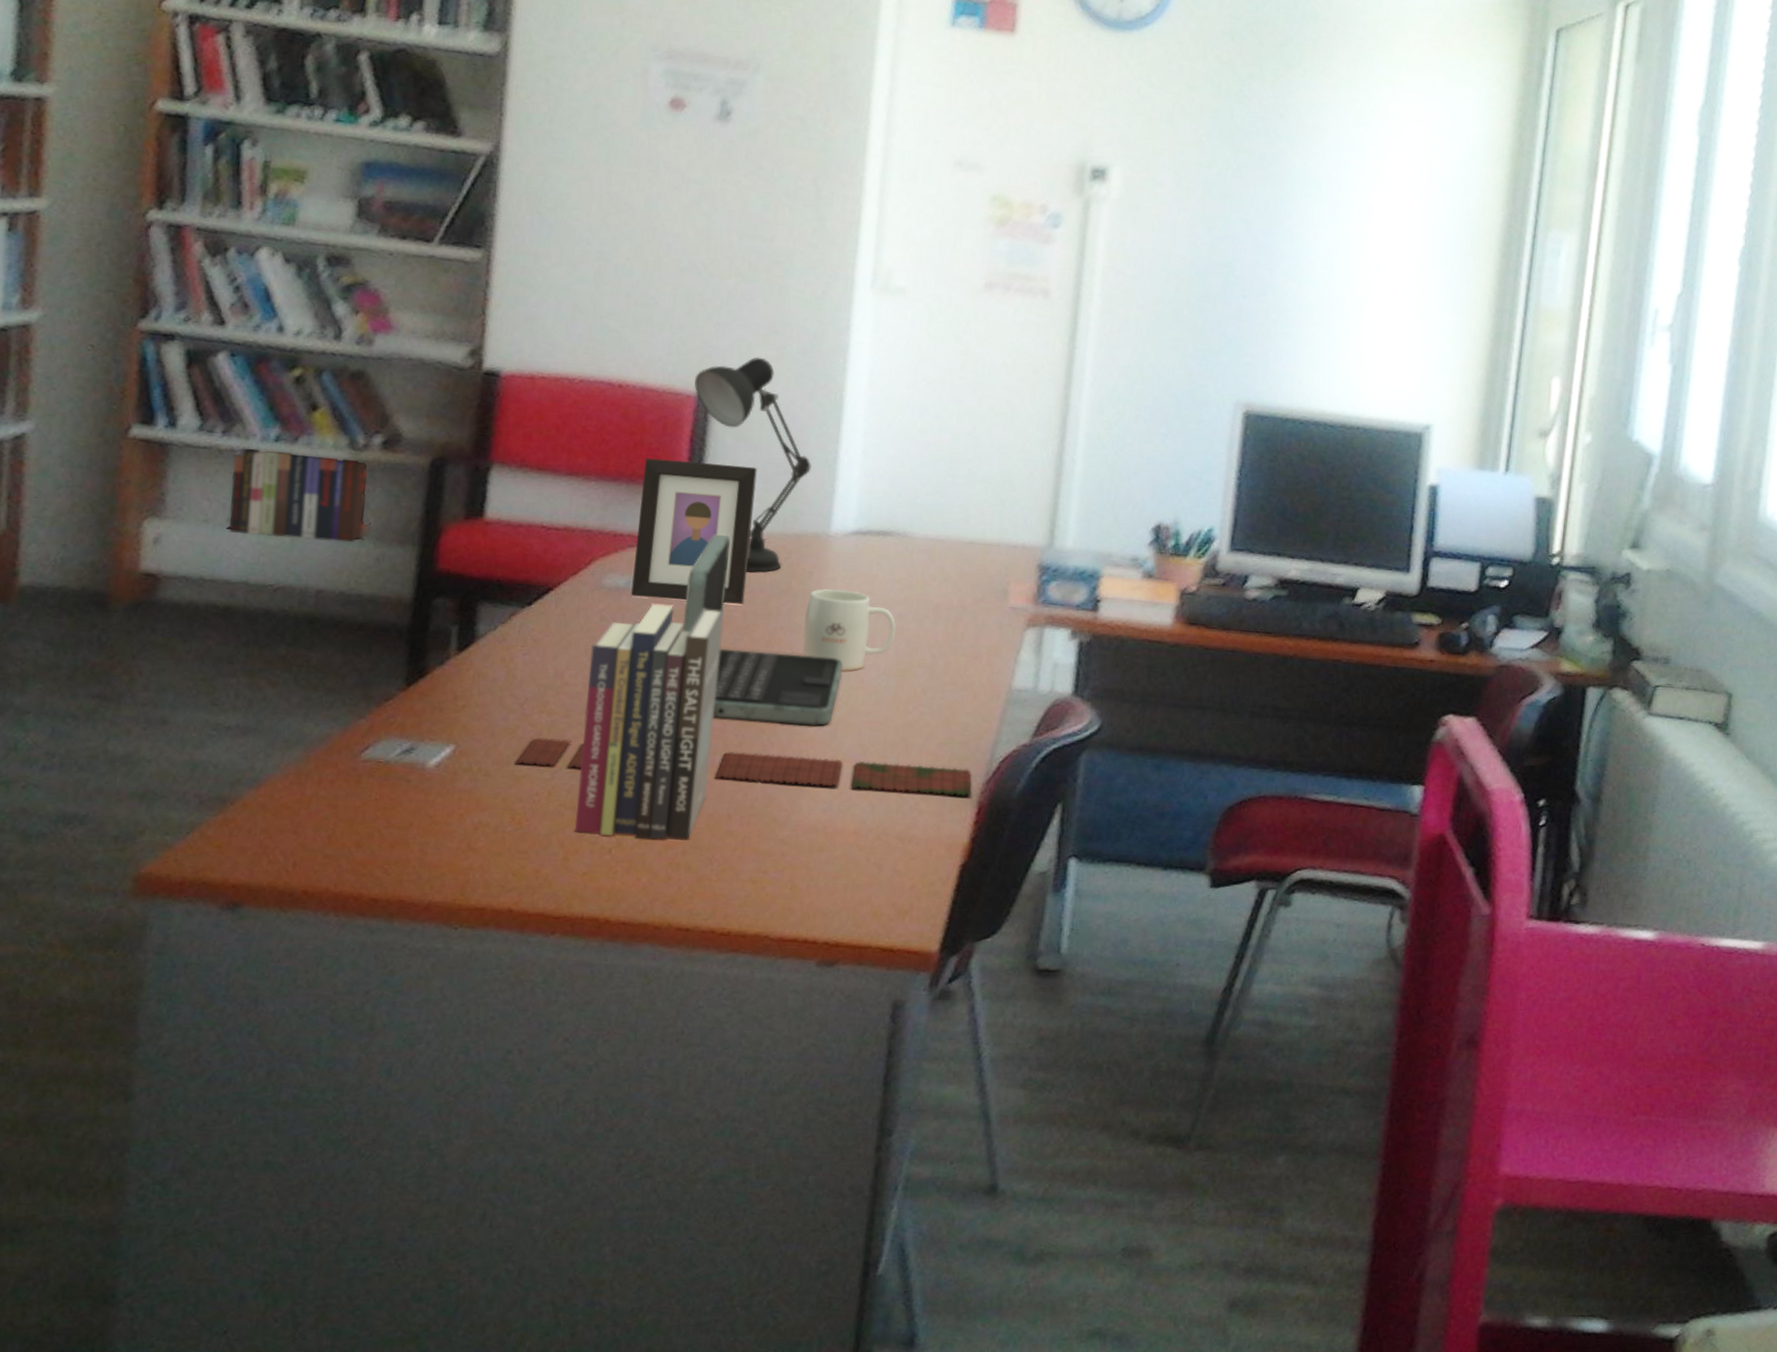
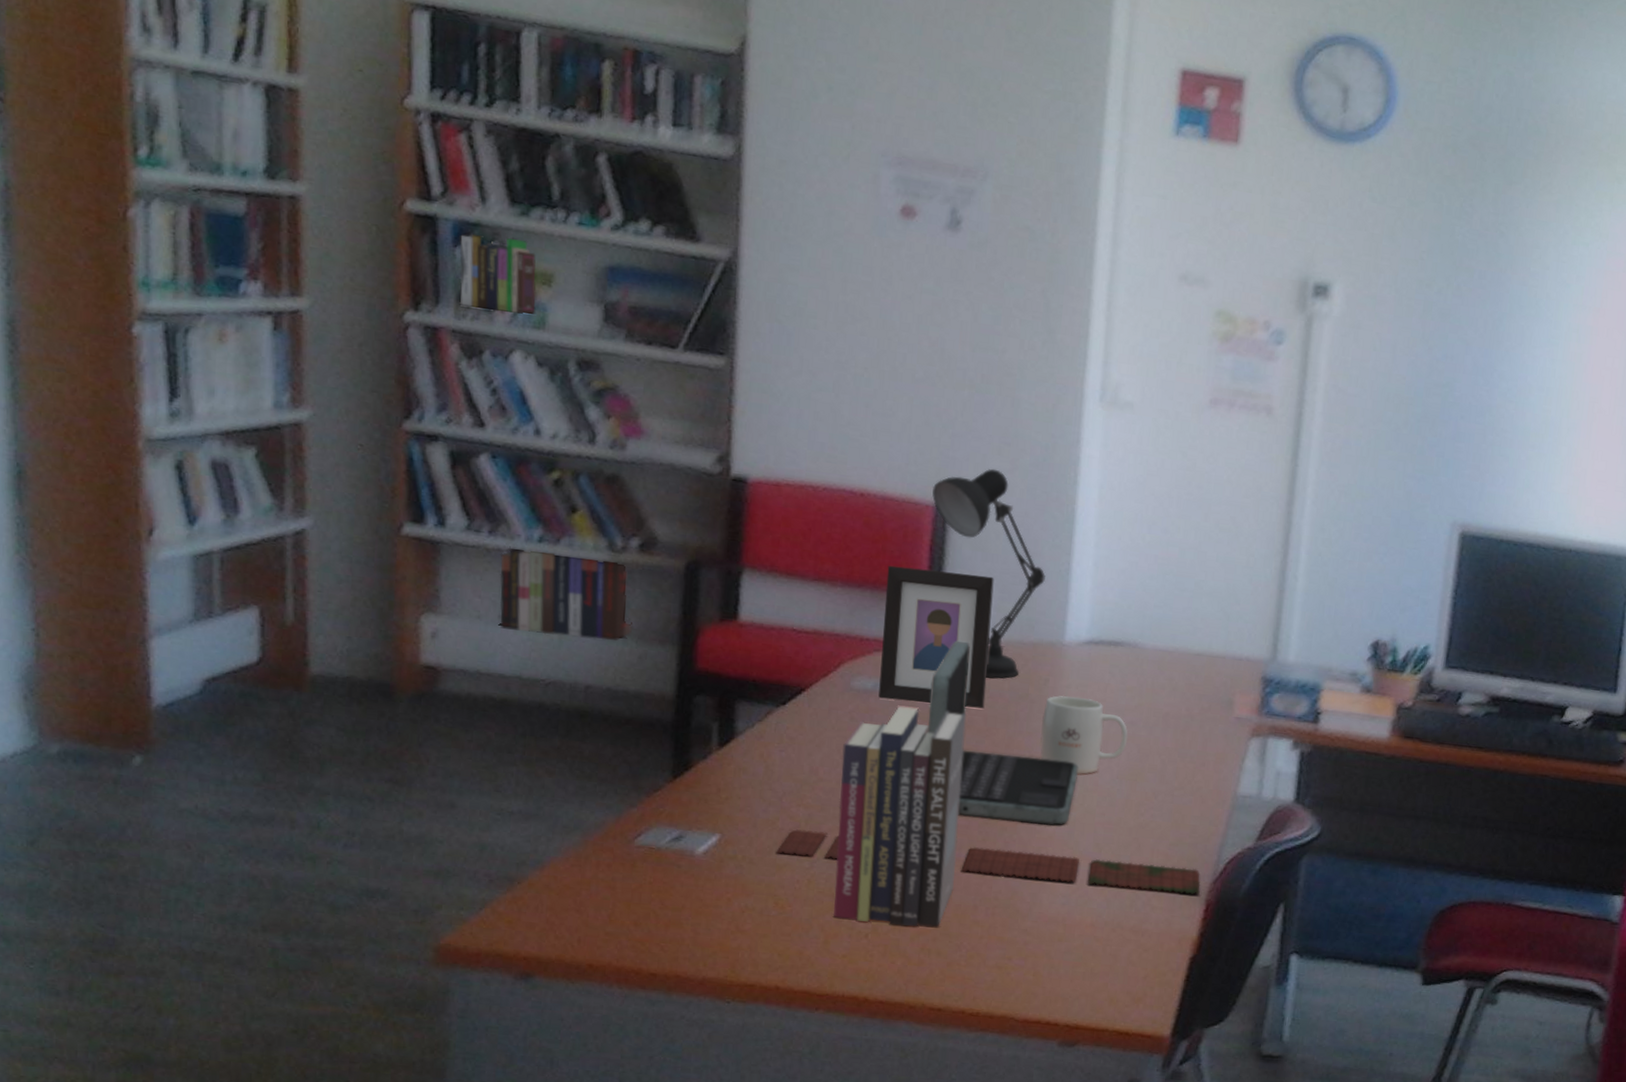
books: none [206,133,290,211] -> present [459,234,536,314]

